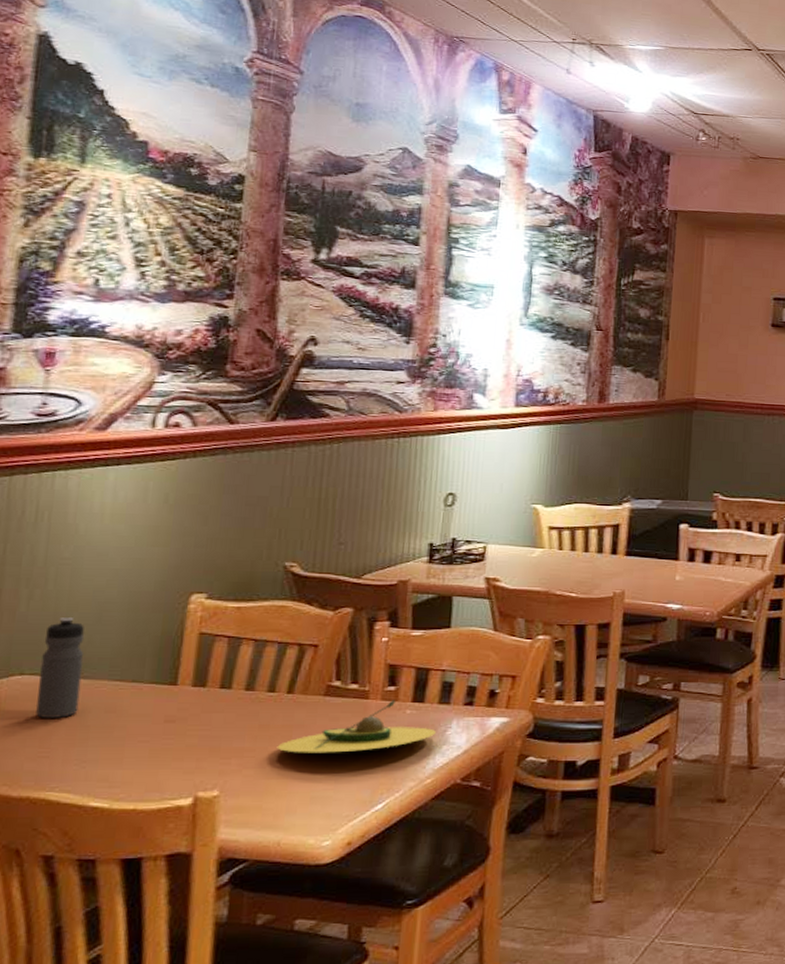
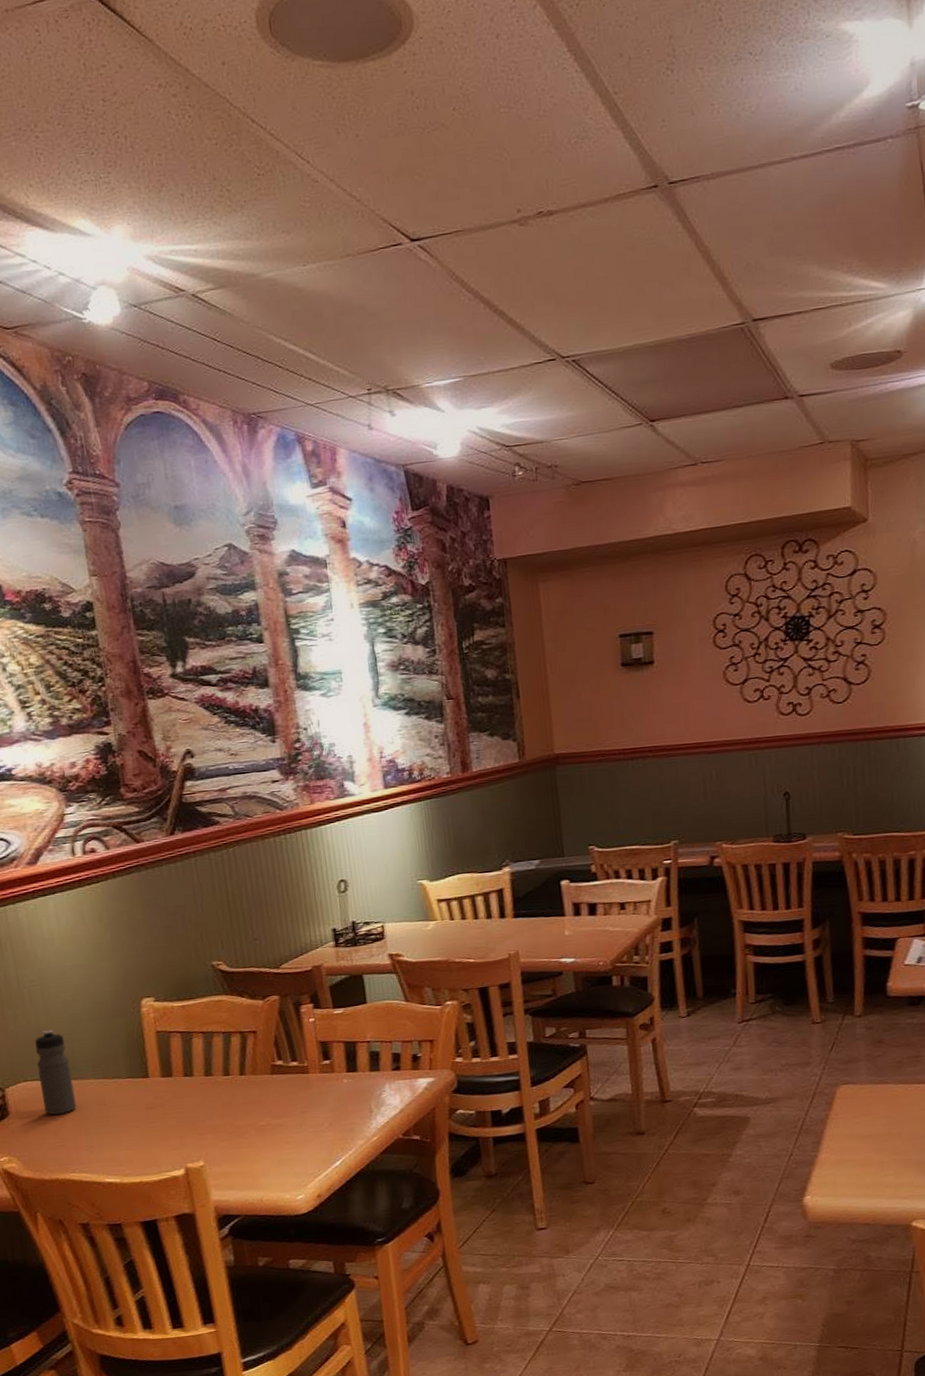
avocado: present [277,700,436,753] -> none [242,1072,373,1125]

